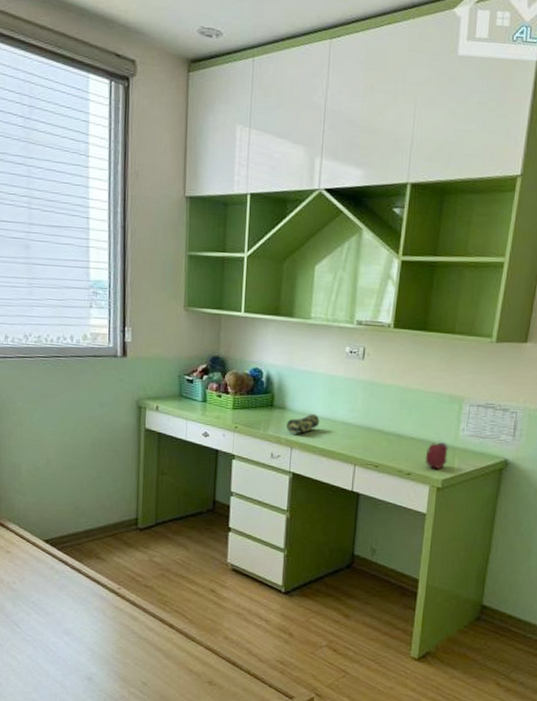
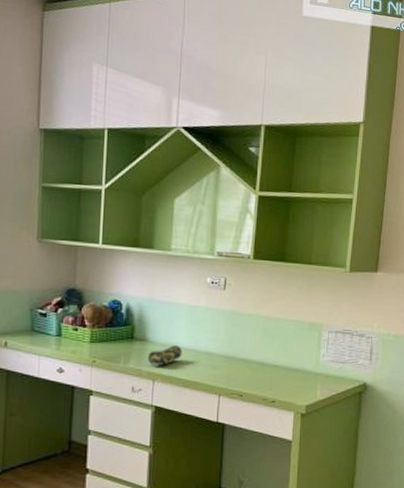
alarm clock: present [425,441,448,470] -> none [288,367,310,396]

